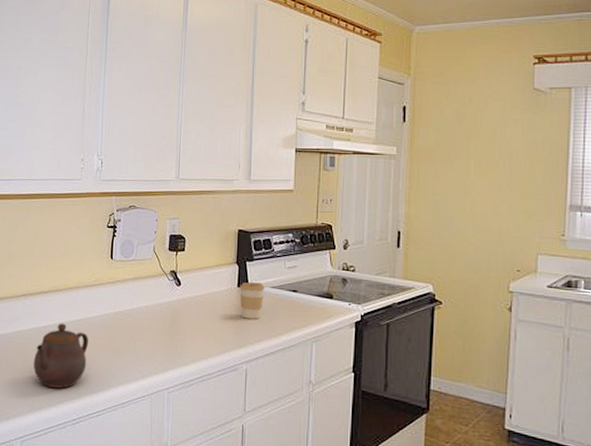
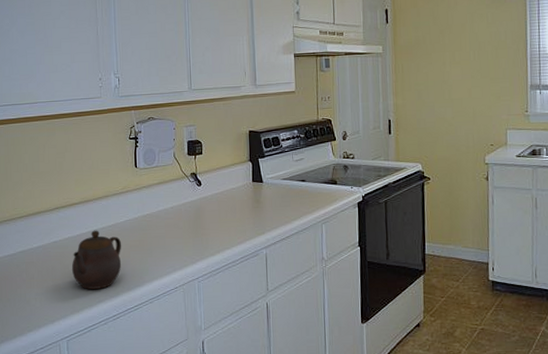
coffee cup: present [239,282,265,319] -> none [254,175,277,209]

